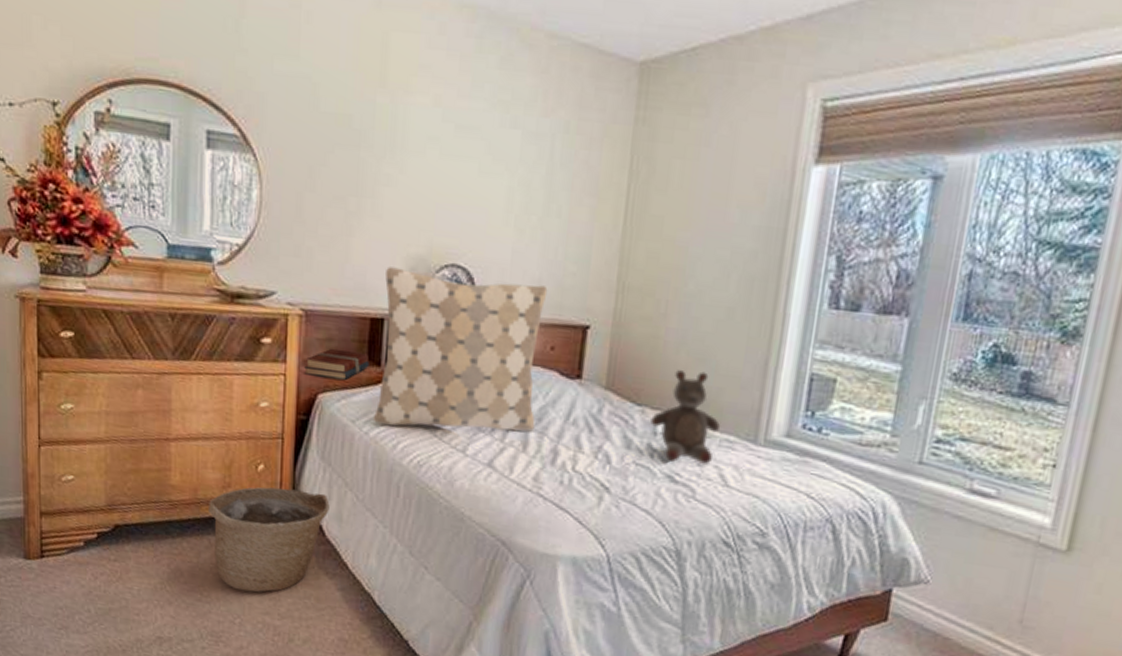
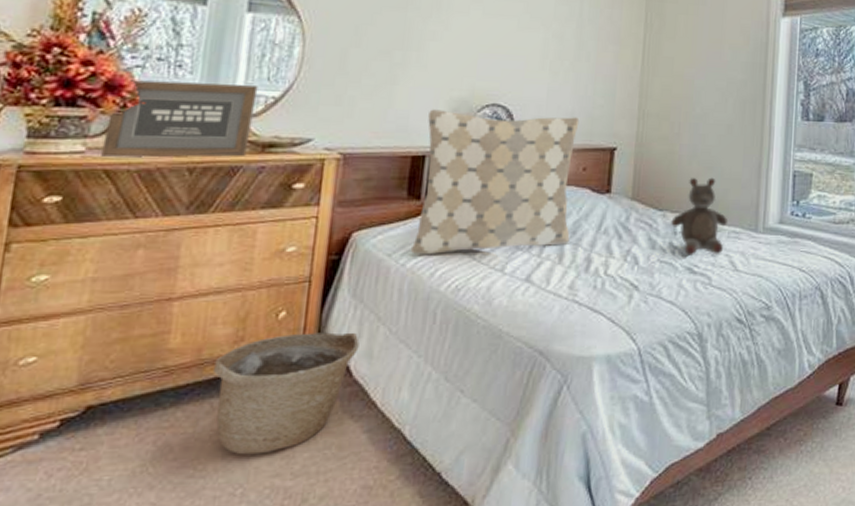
picture frame: none [99,220,223,307] -> present [101,80,258,158]
books: present [304,348,370,380] -> none [338,187,409,216]

